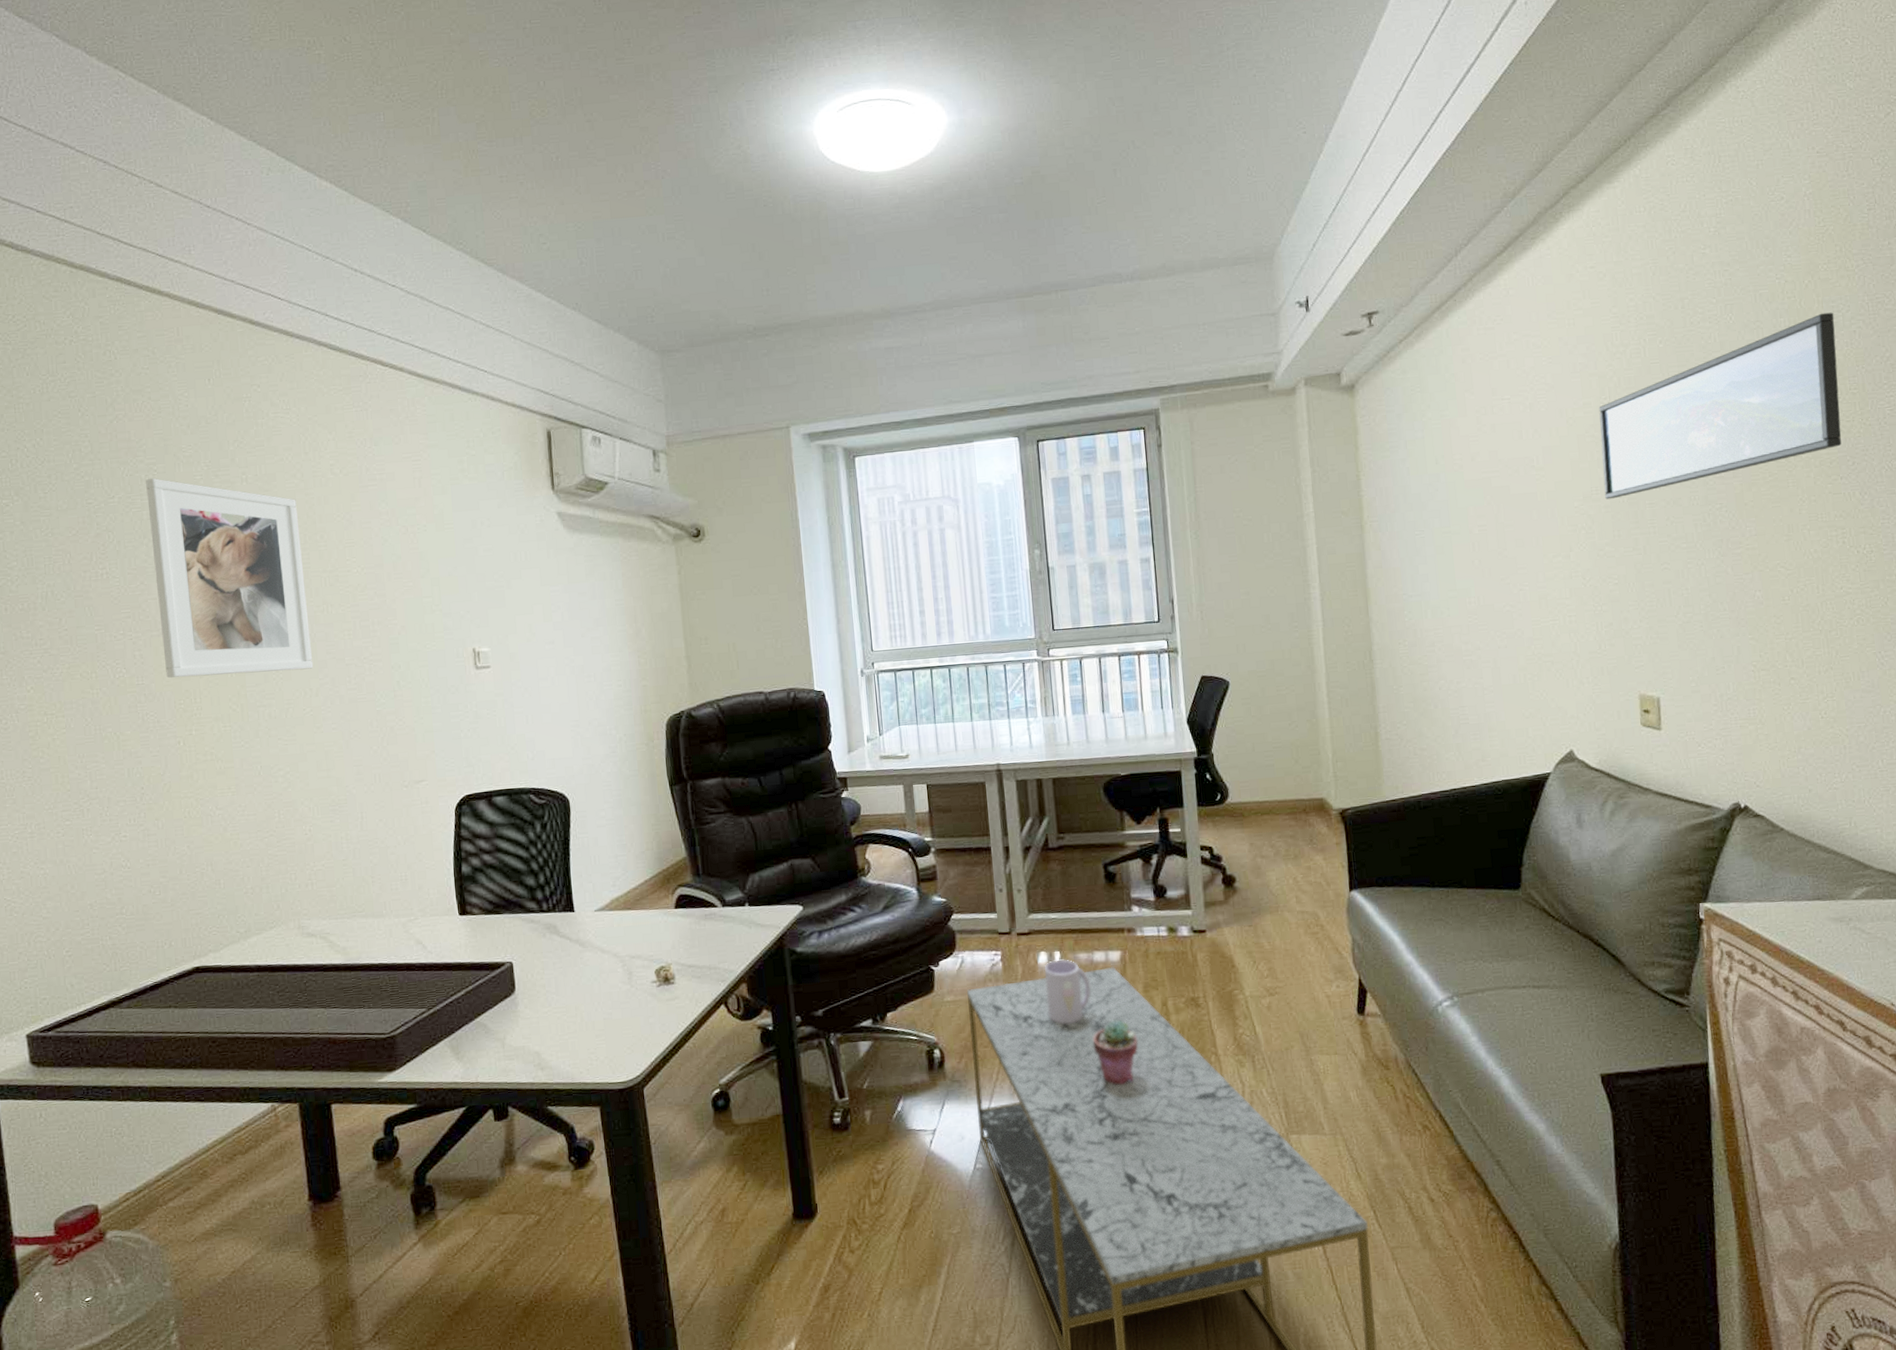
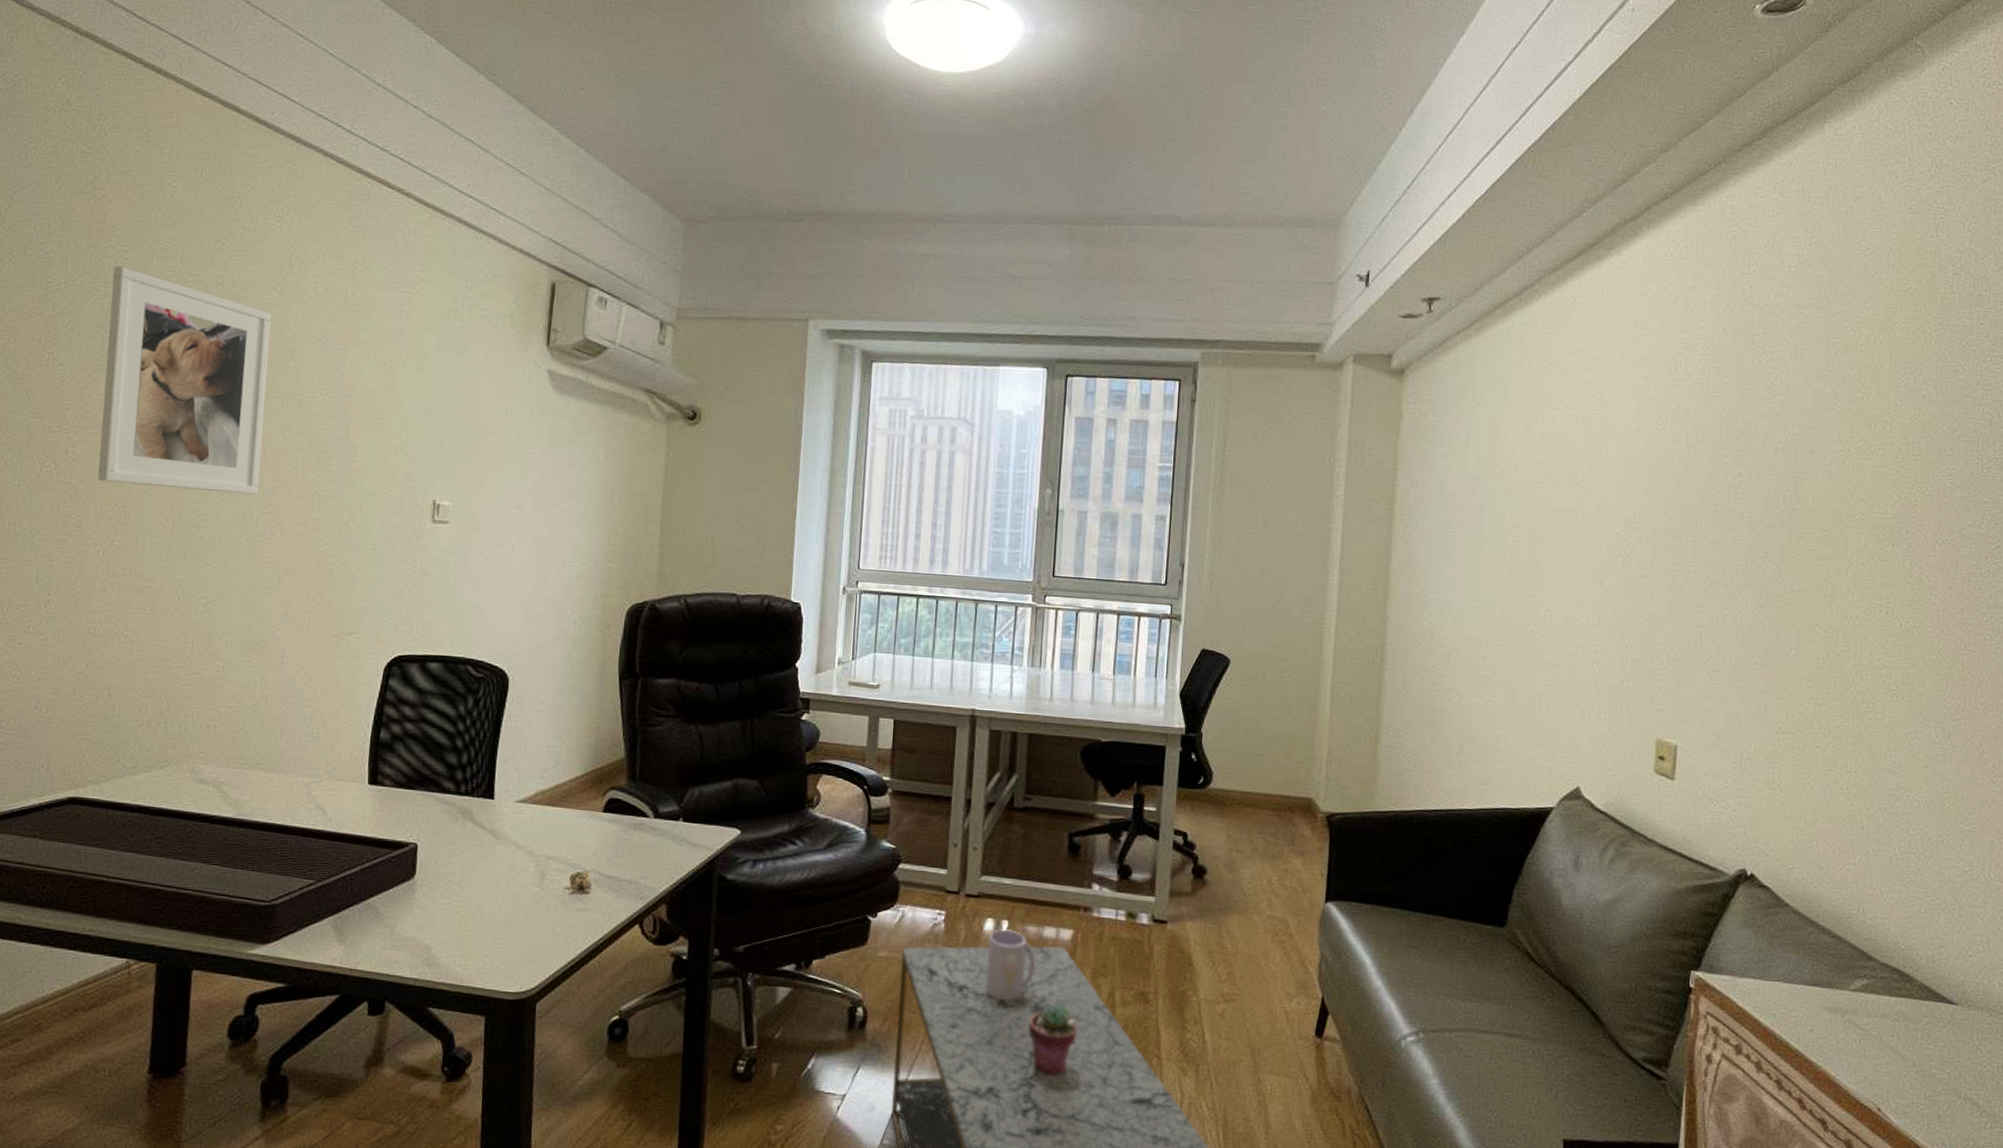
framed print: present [1599,312,1842,499] -> none [1648,372,1906,530]

